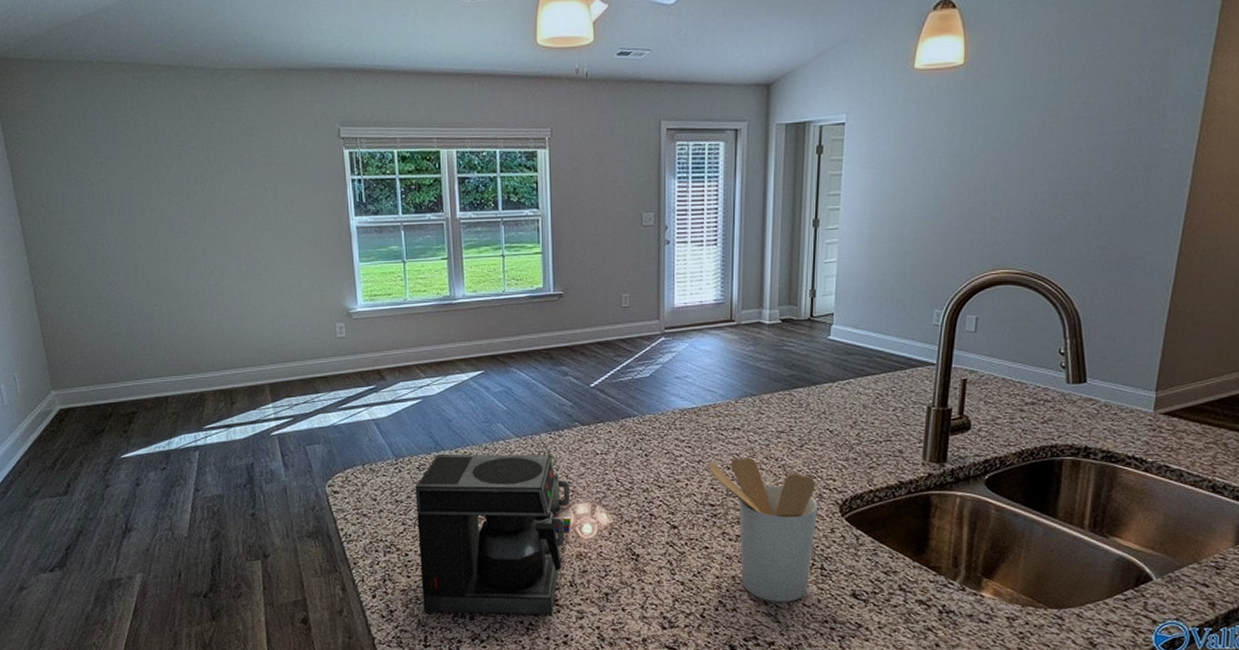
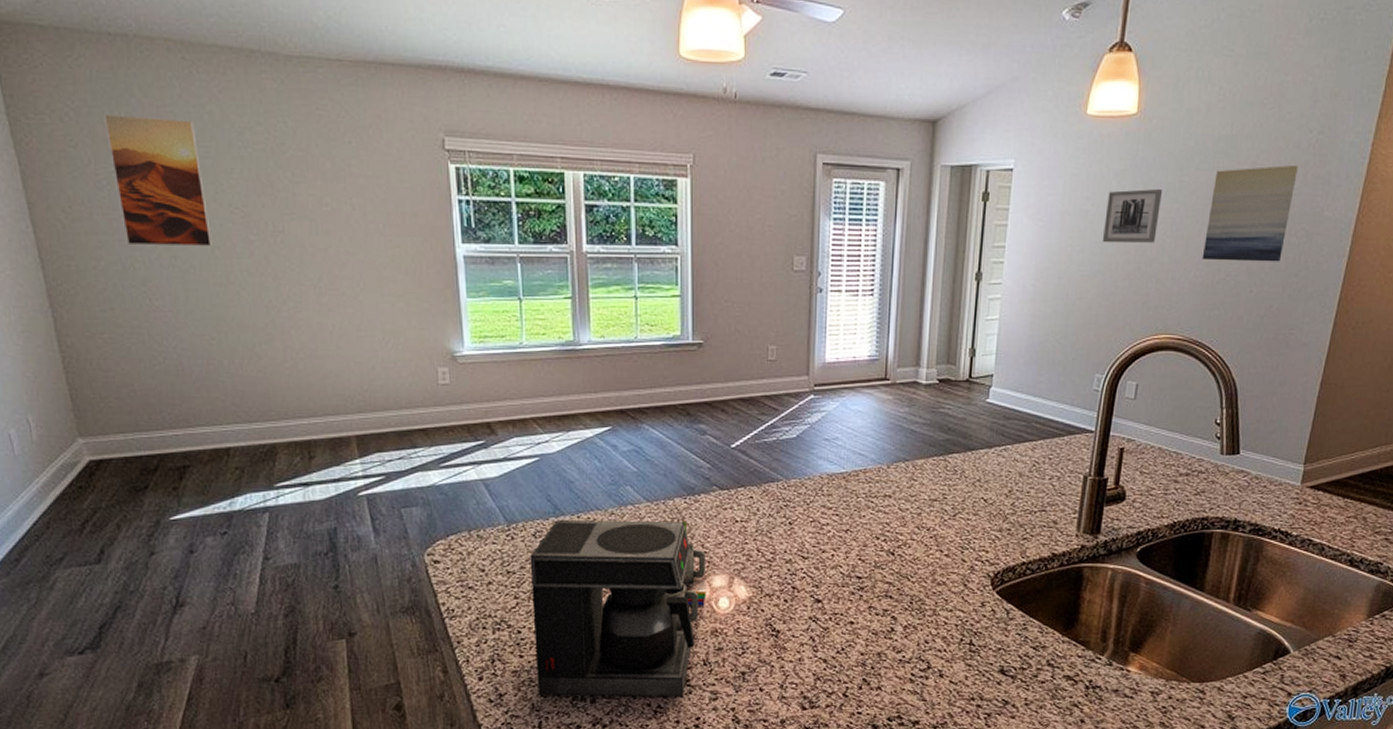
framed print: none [73,125,155,231] -> present [102,113,212,247]
utensil holder: present [708,457,817,602] -> none [856,527,969,679]
wall art: none [935,133,994,186] -> present [1102,189,1163,243]
wall art: none [1036,103,1131,198] -> present [1202,165,1298,262]

